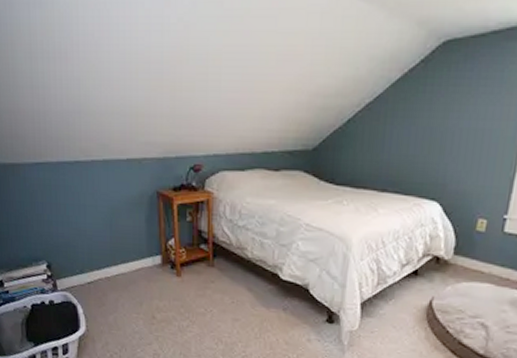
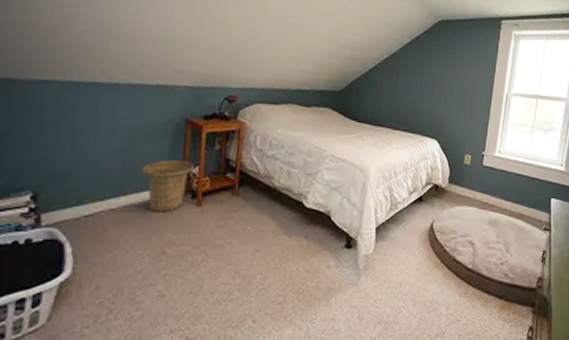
basket: none [126,232,170,282] -> present [141,160,194,213]

